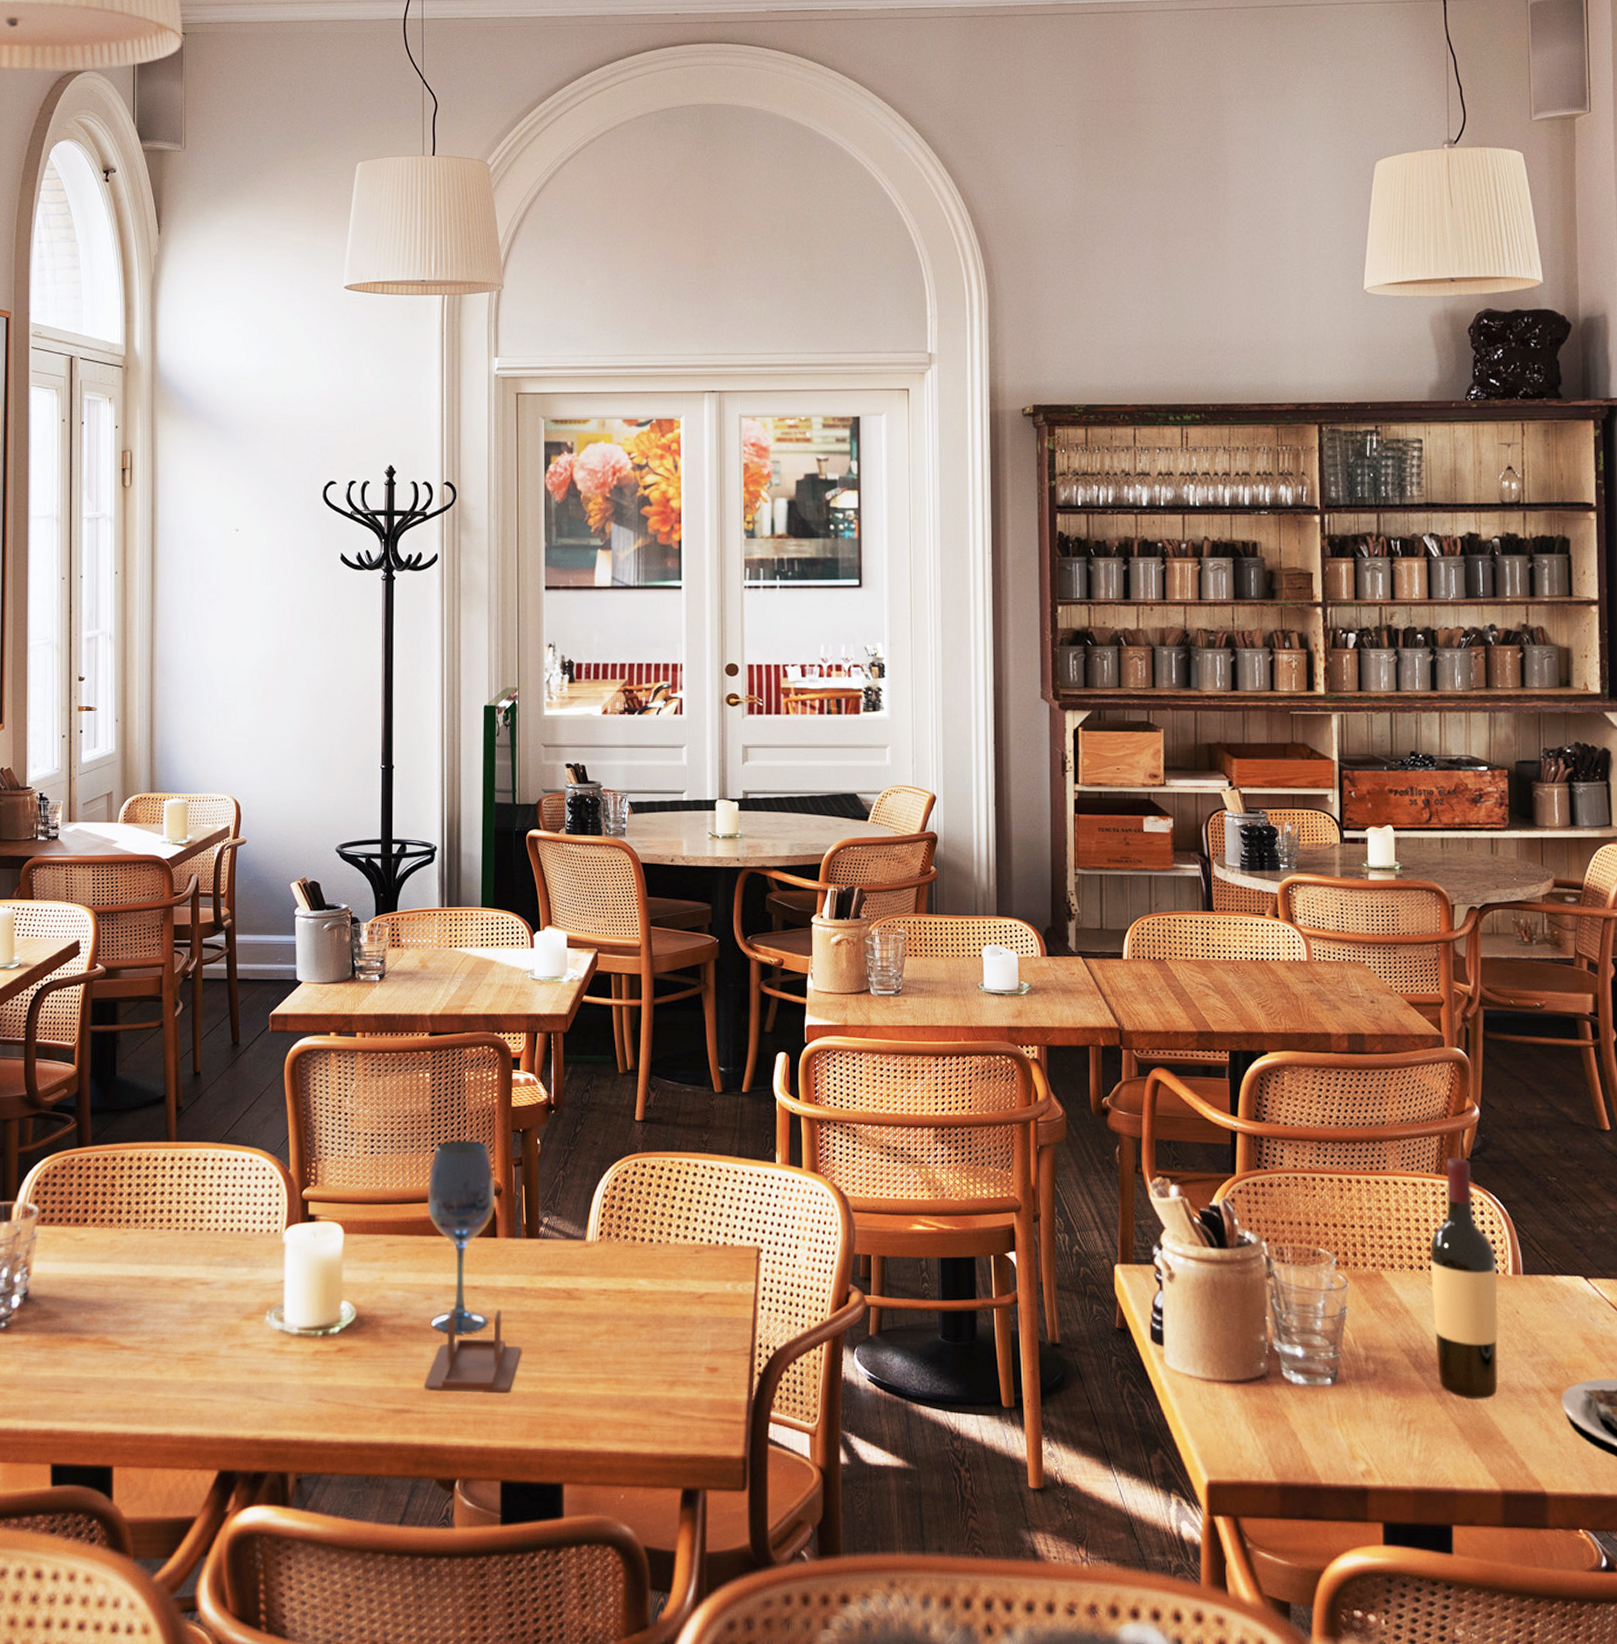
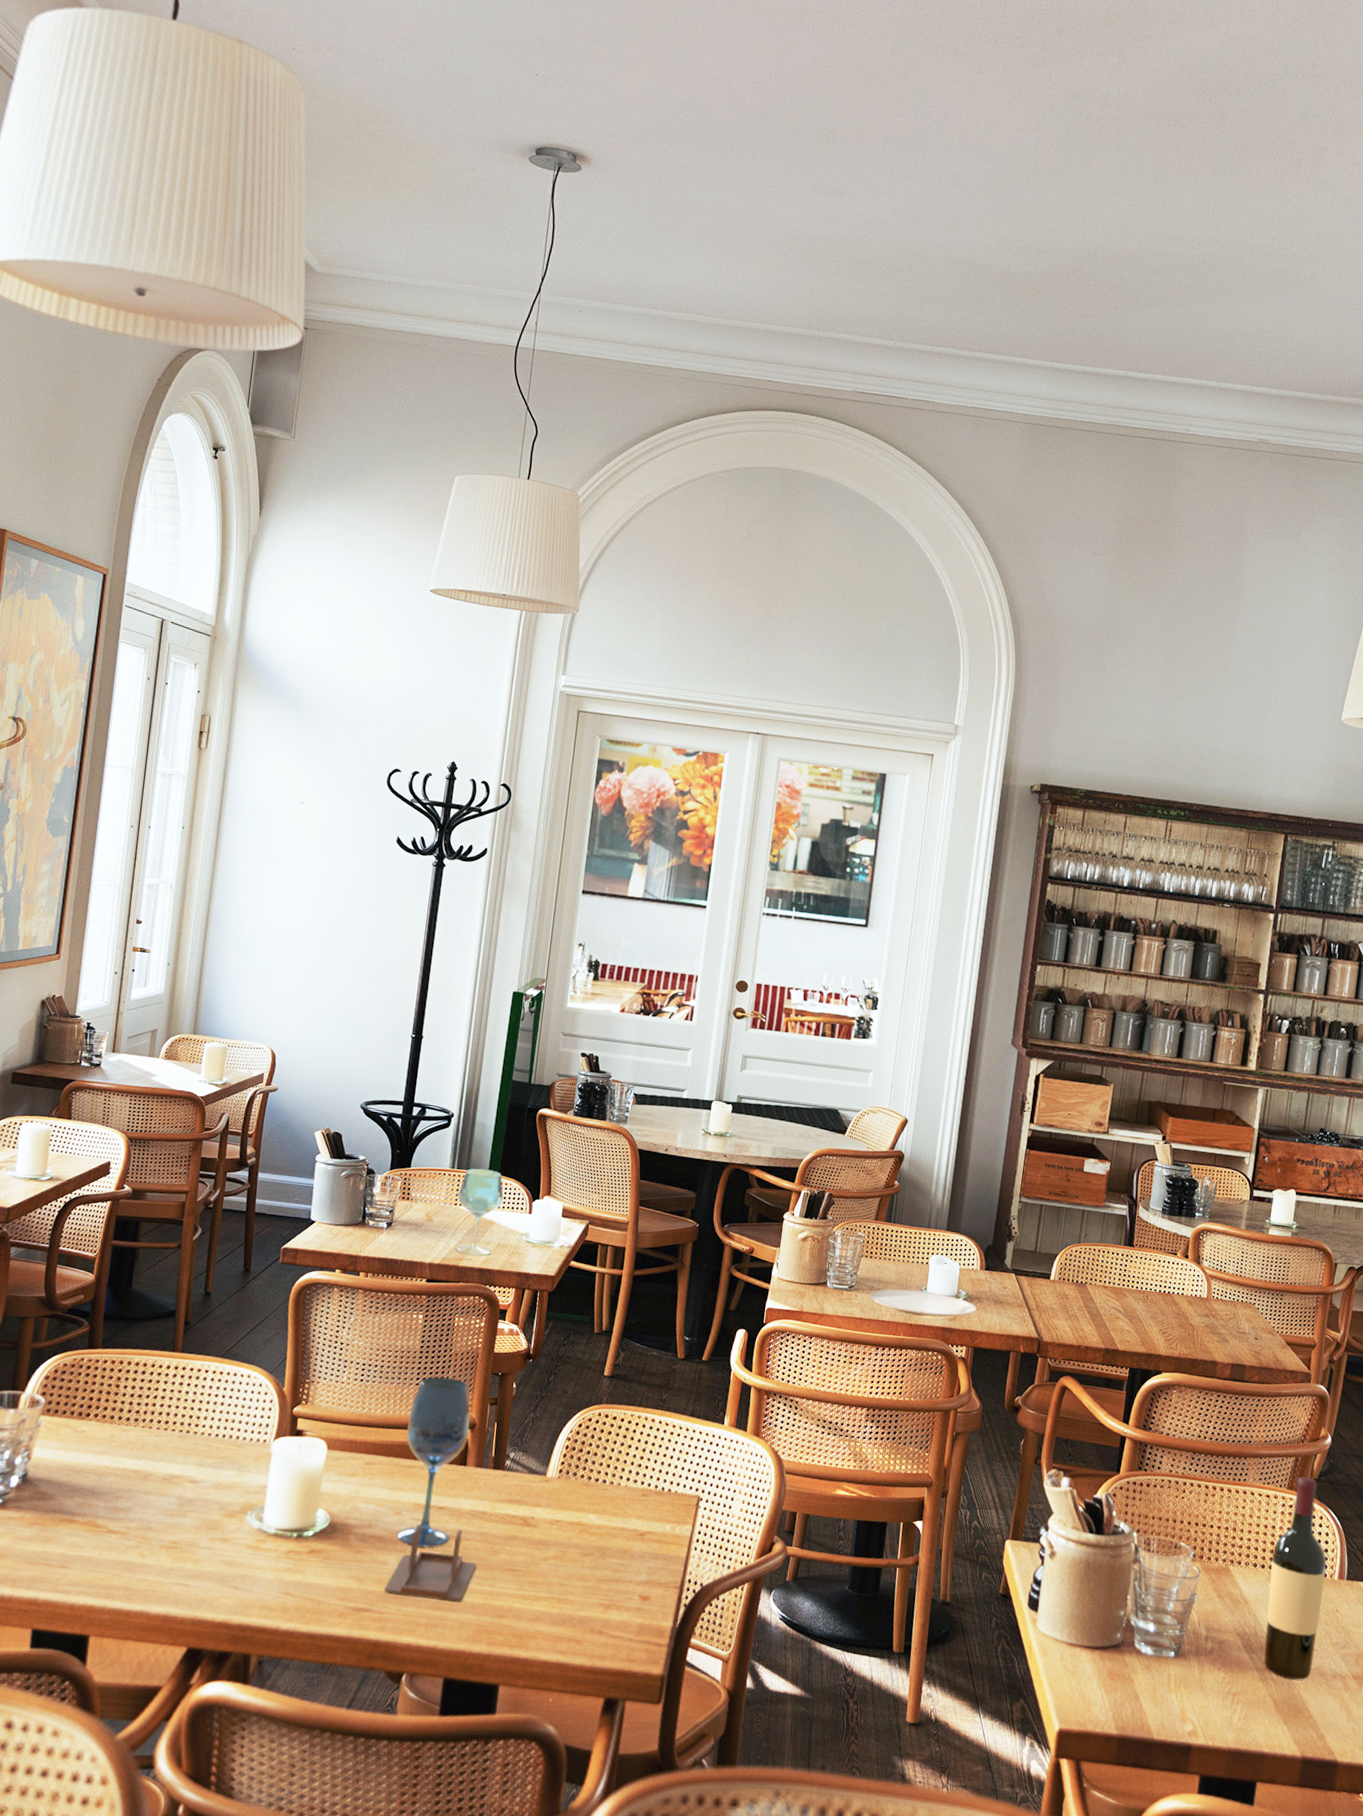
wine glass: none [451,904,501,1001] -> present [455,1168,504,1257]
plate: none [919,988,1044,1016] -> present [869,1289,977,1318]

